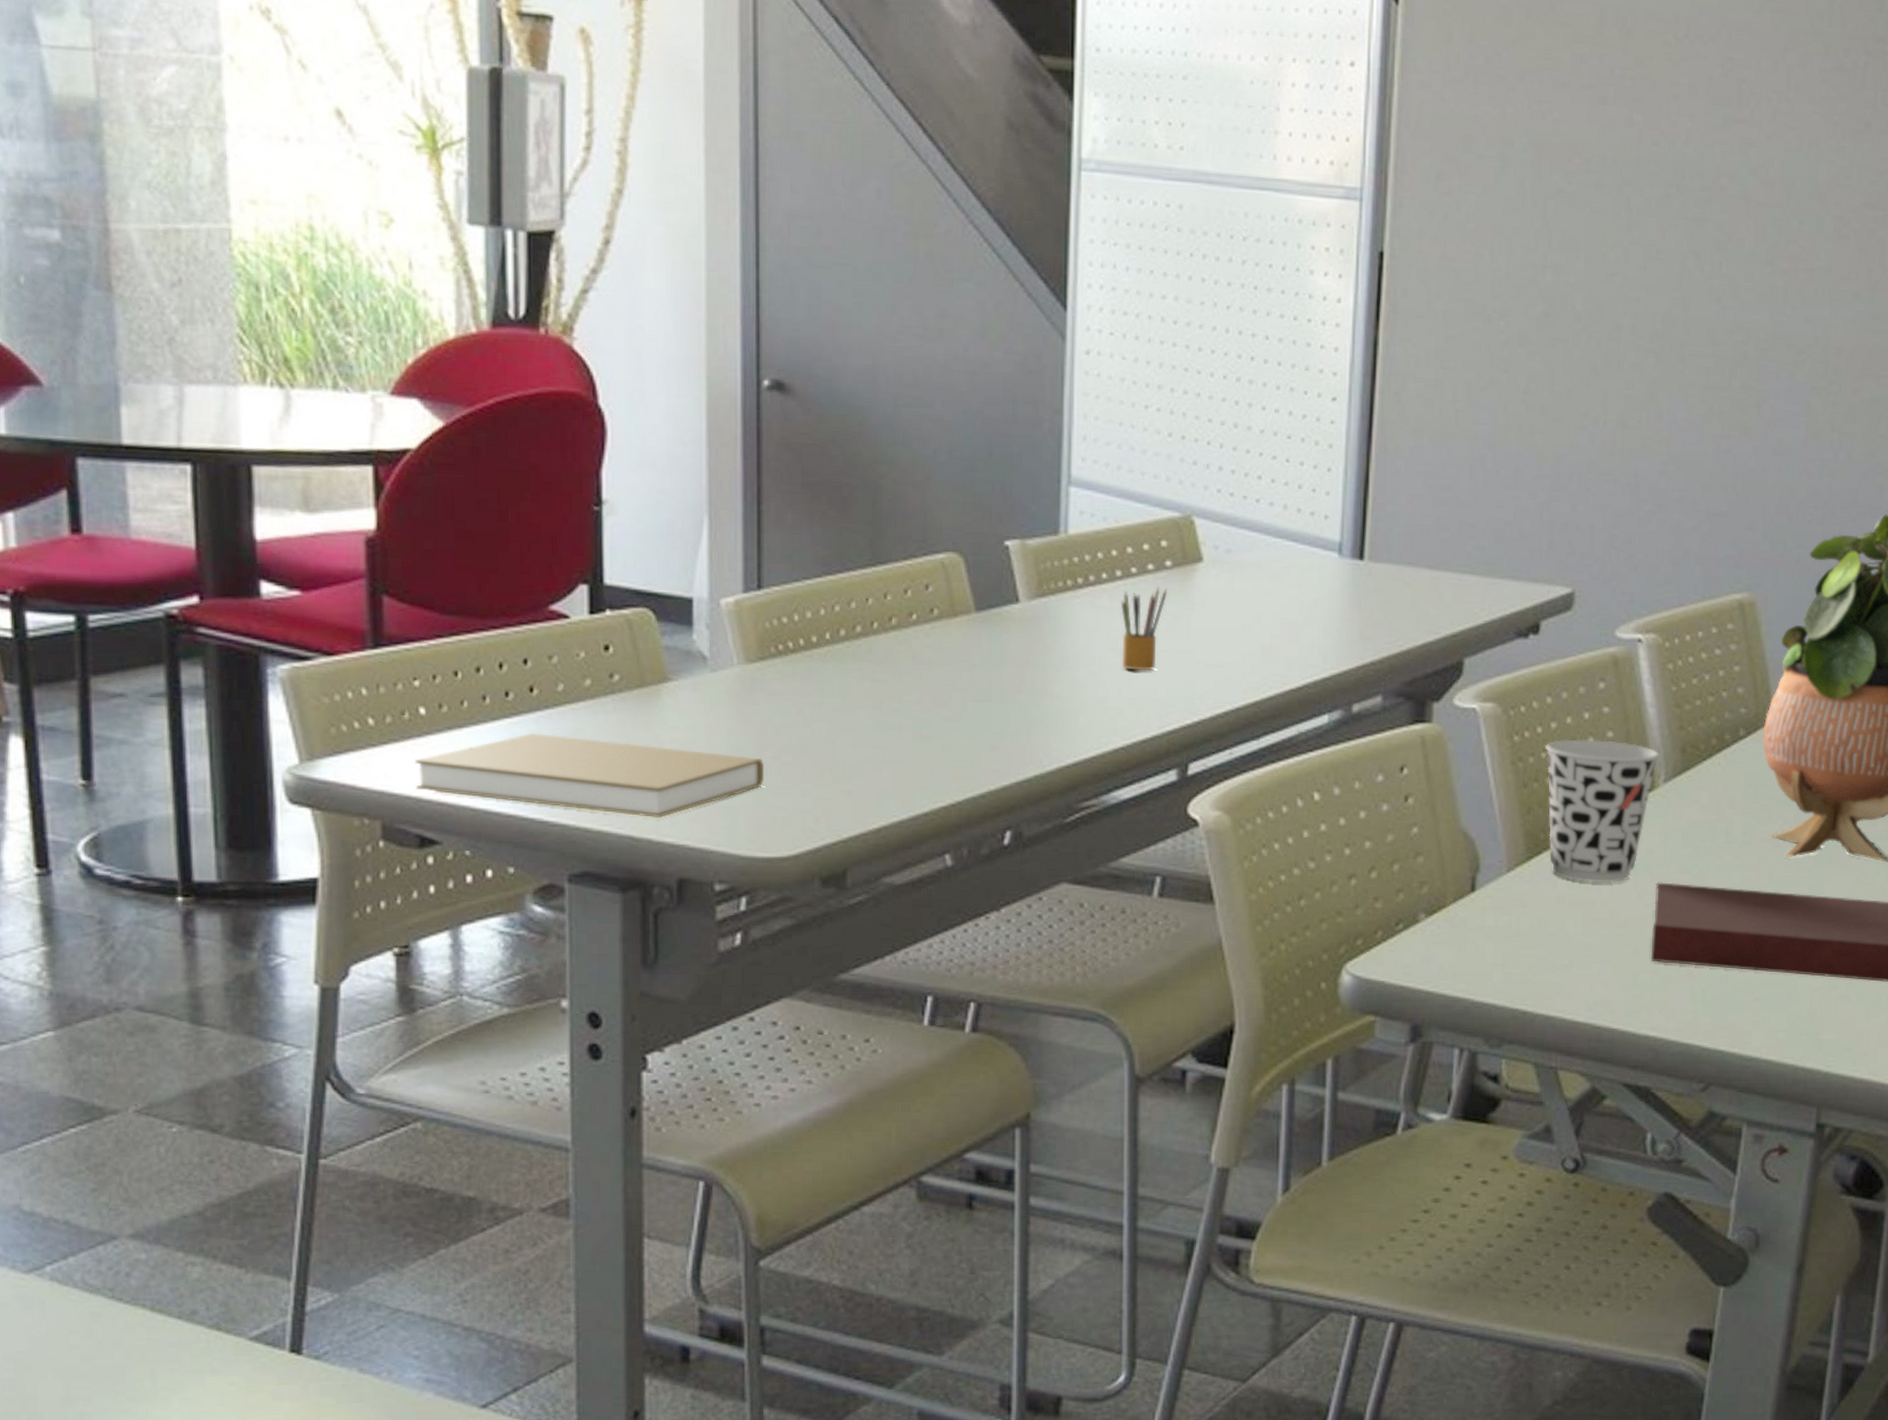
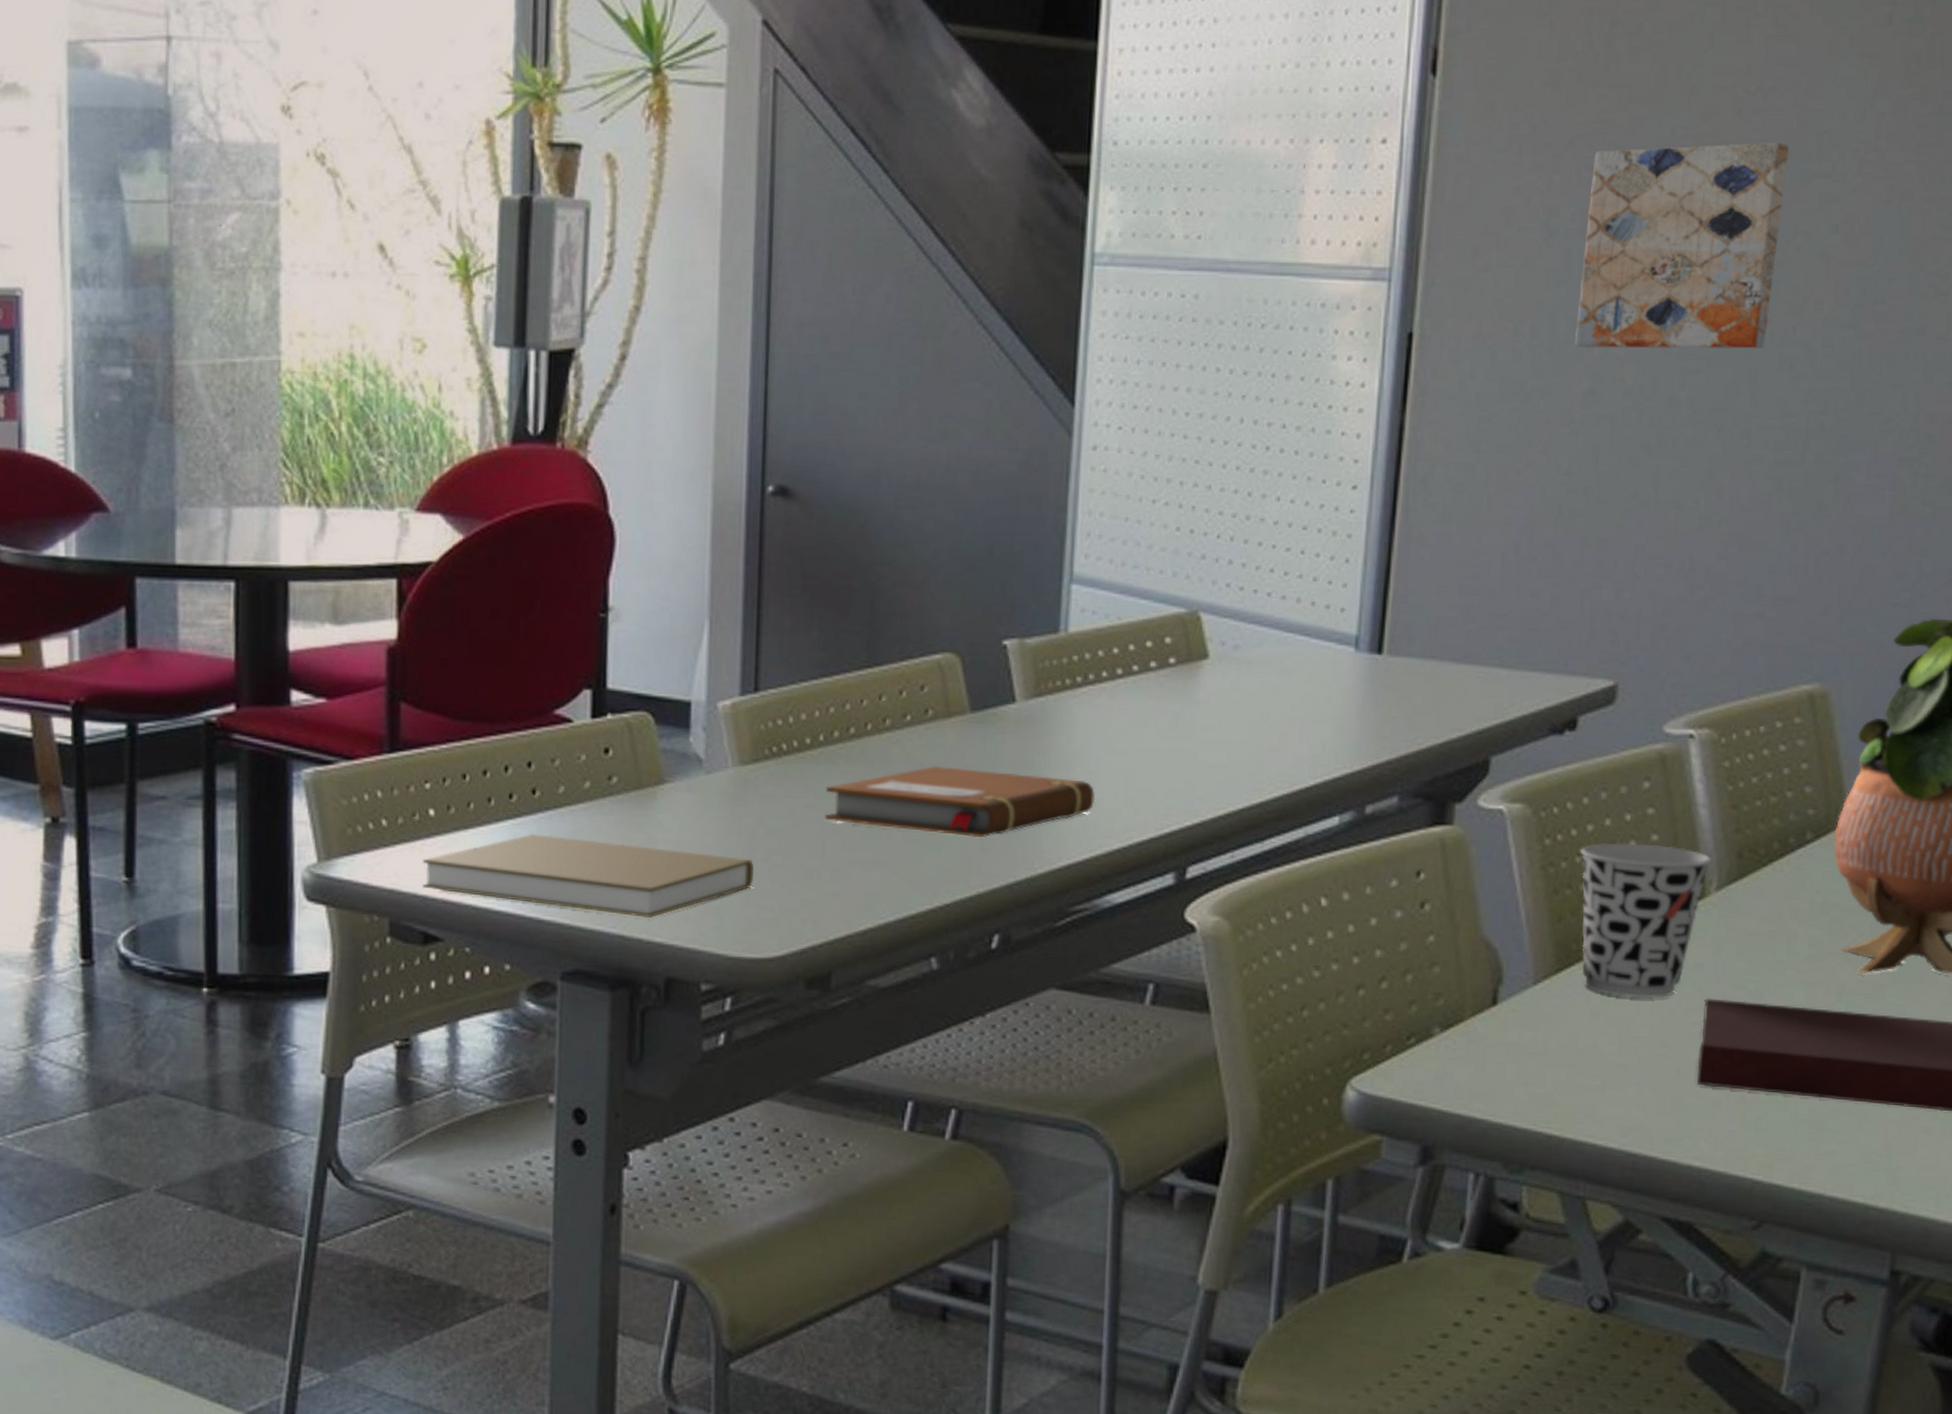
notebook: none [833,665,1099,736] -> present [824,766,1095,838]
pencil box: present [1121,587,1167,671] -> none [1120,685,1170,771]
wall art: none [1530,86,1713,281] -> present [1575,142,1789,349]

